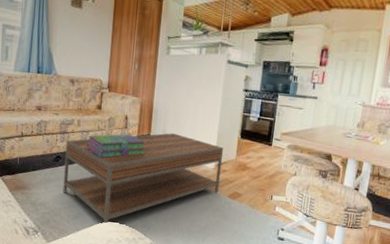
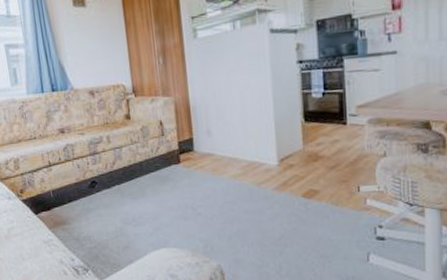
coffee table: present [63,133,224,223] -> none [98,131,288,249]
stack of books: present [86,134,146,158] -> none [121,142,192,175]

